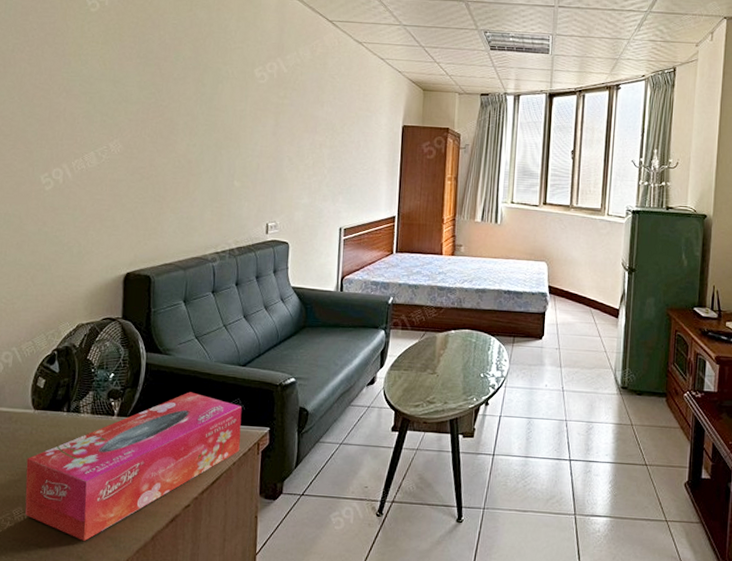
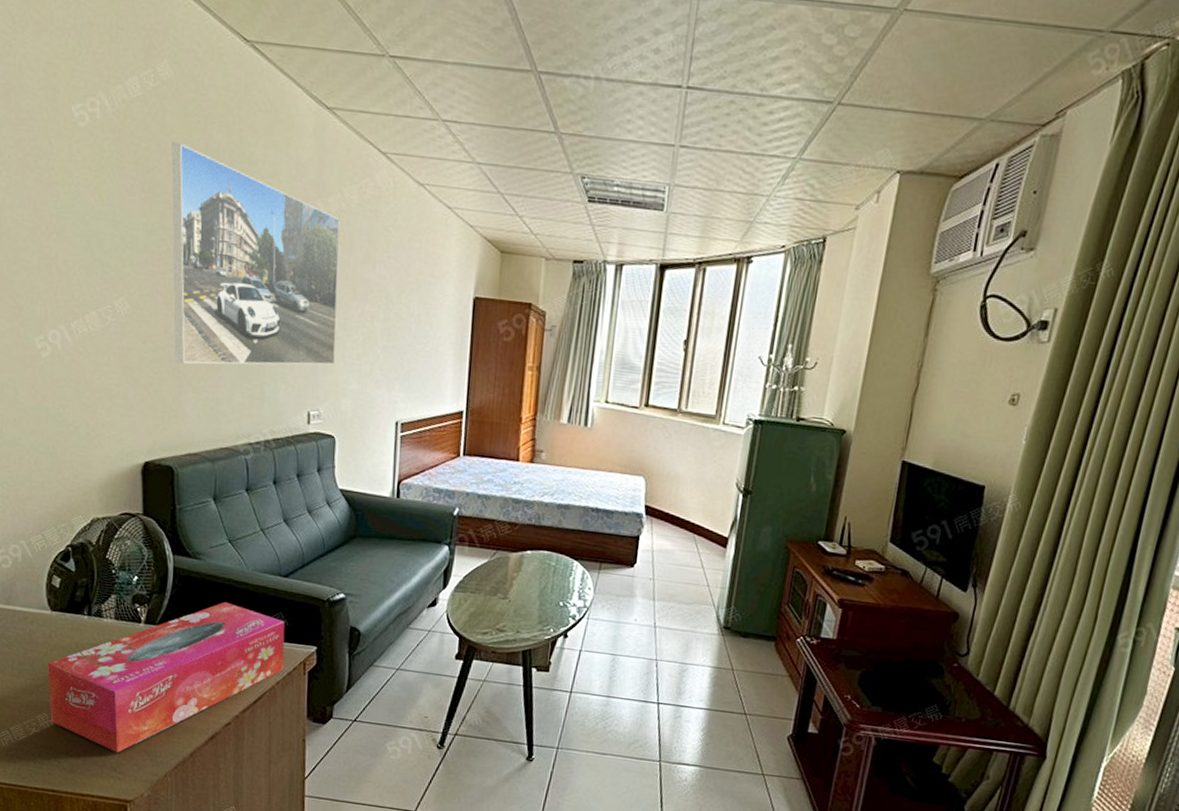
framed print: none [157,20,296,190] -> present [171,142,340,365]

